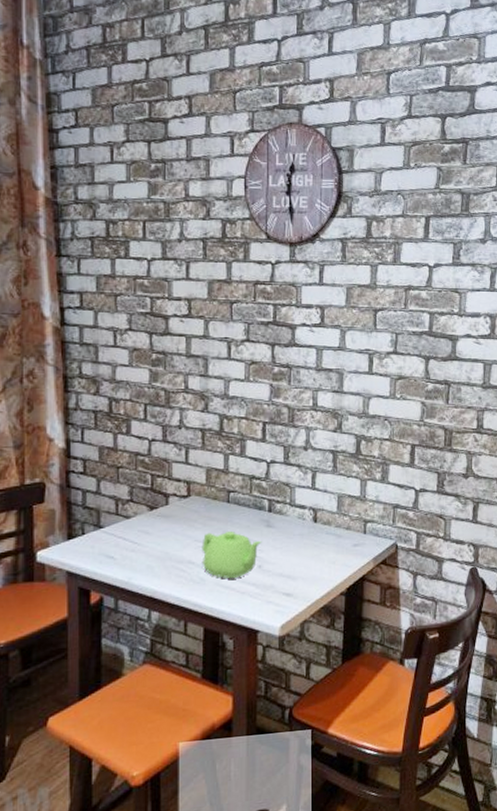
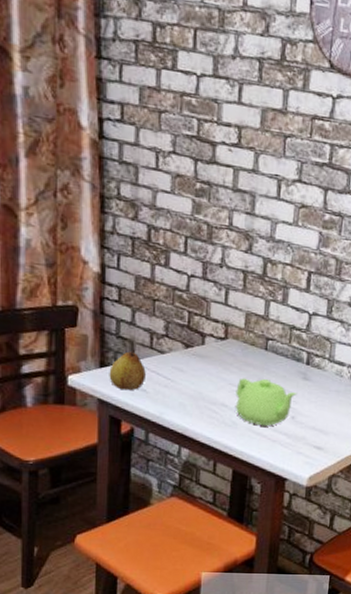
fruit: none [77,517,113,559] -> present [109,349,146,390]

